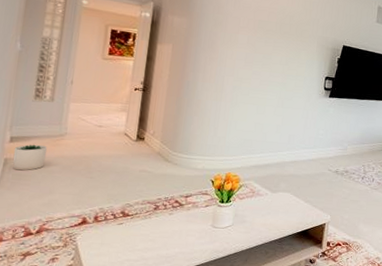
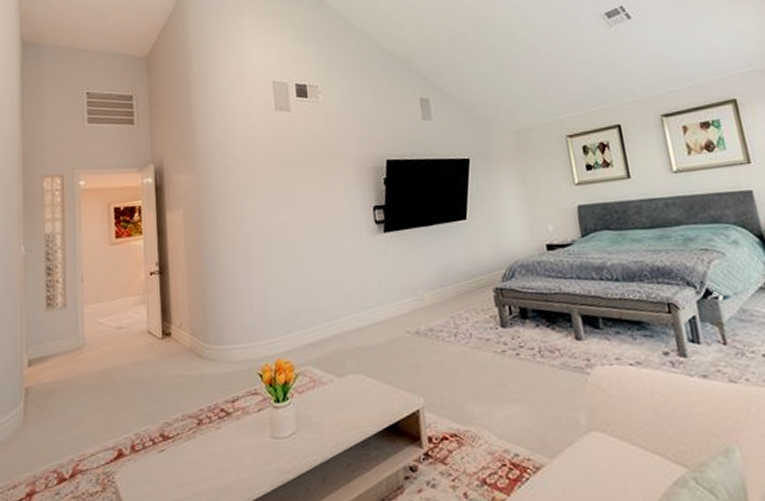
planter: present [12,144,47,171] -> none [33,363,67,400]

